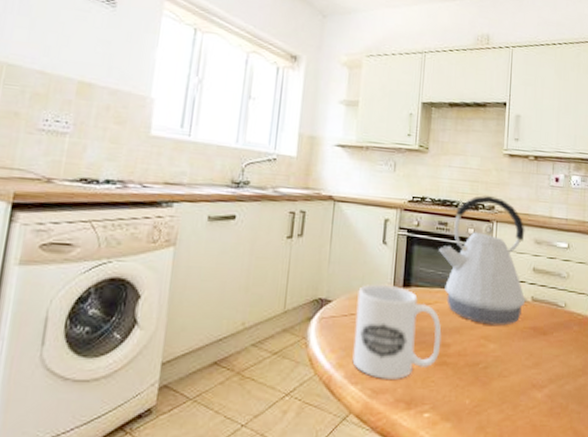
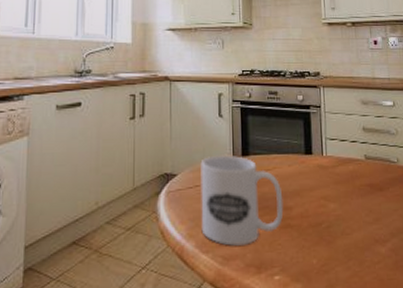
kettle: present [439,195,528,326] -> none [272,64,362,186]

